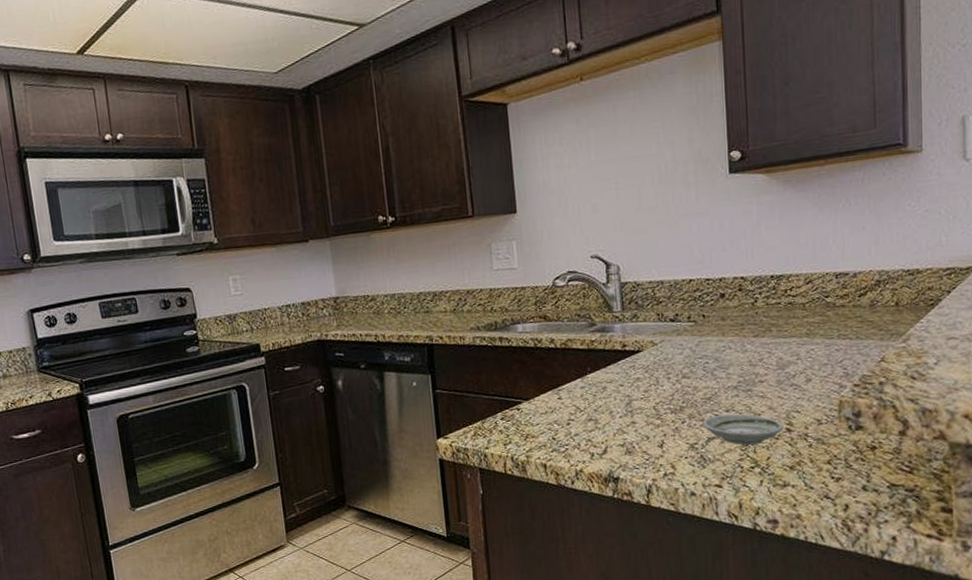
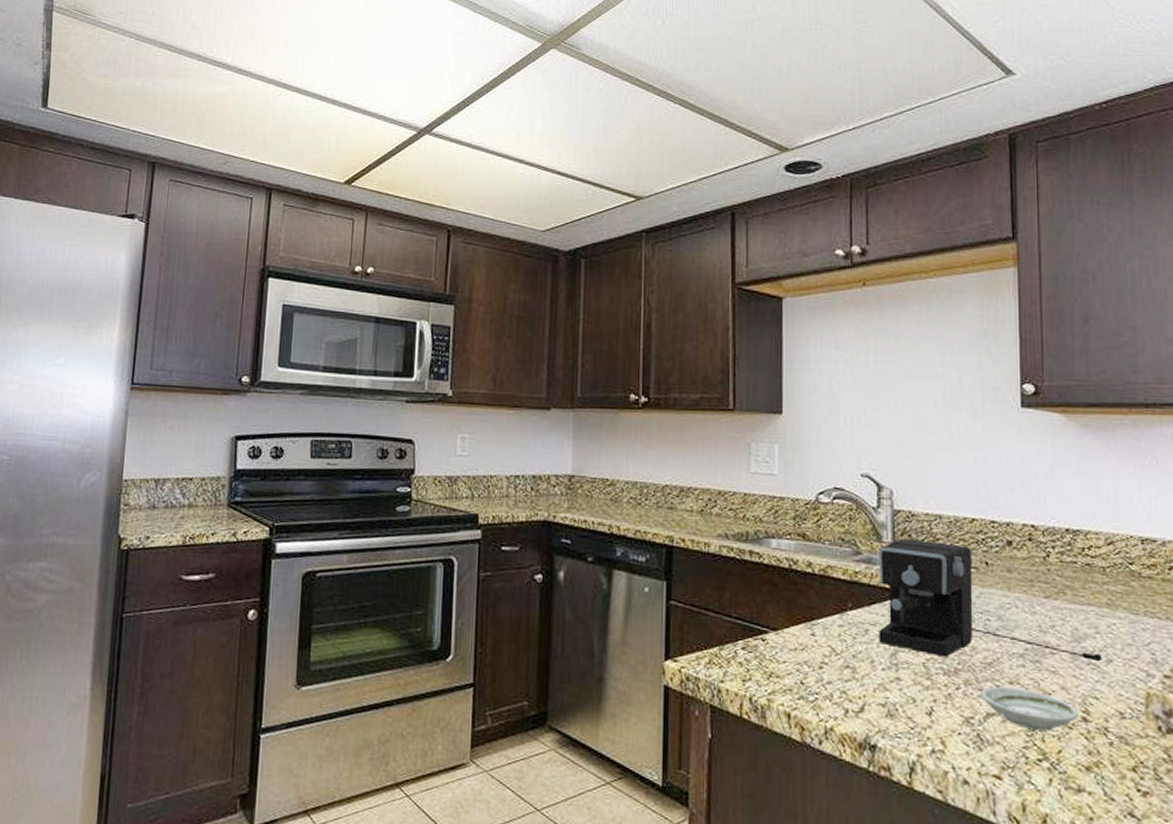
coffee maker: none [610,303,803,399] -> present [878,538,1102,662]

